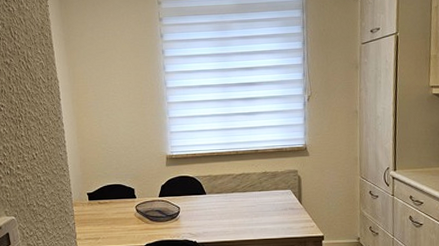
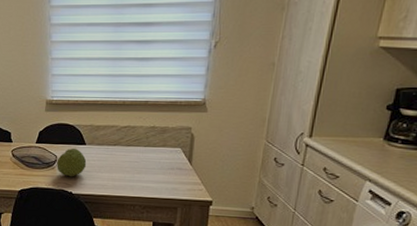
fruit: none [180,199,208,227] -> present [57,148,87,177]

